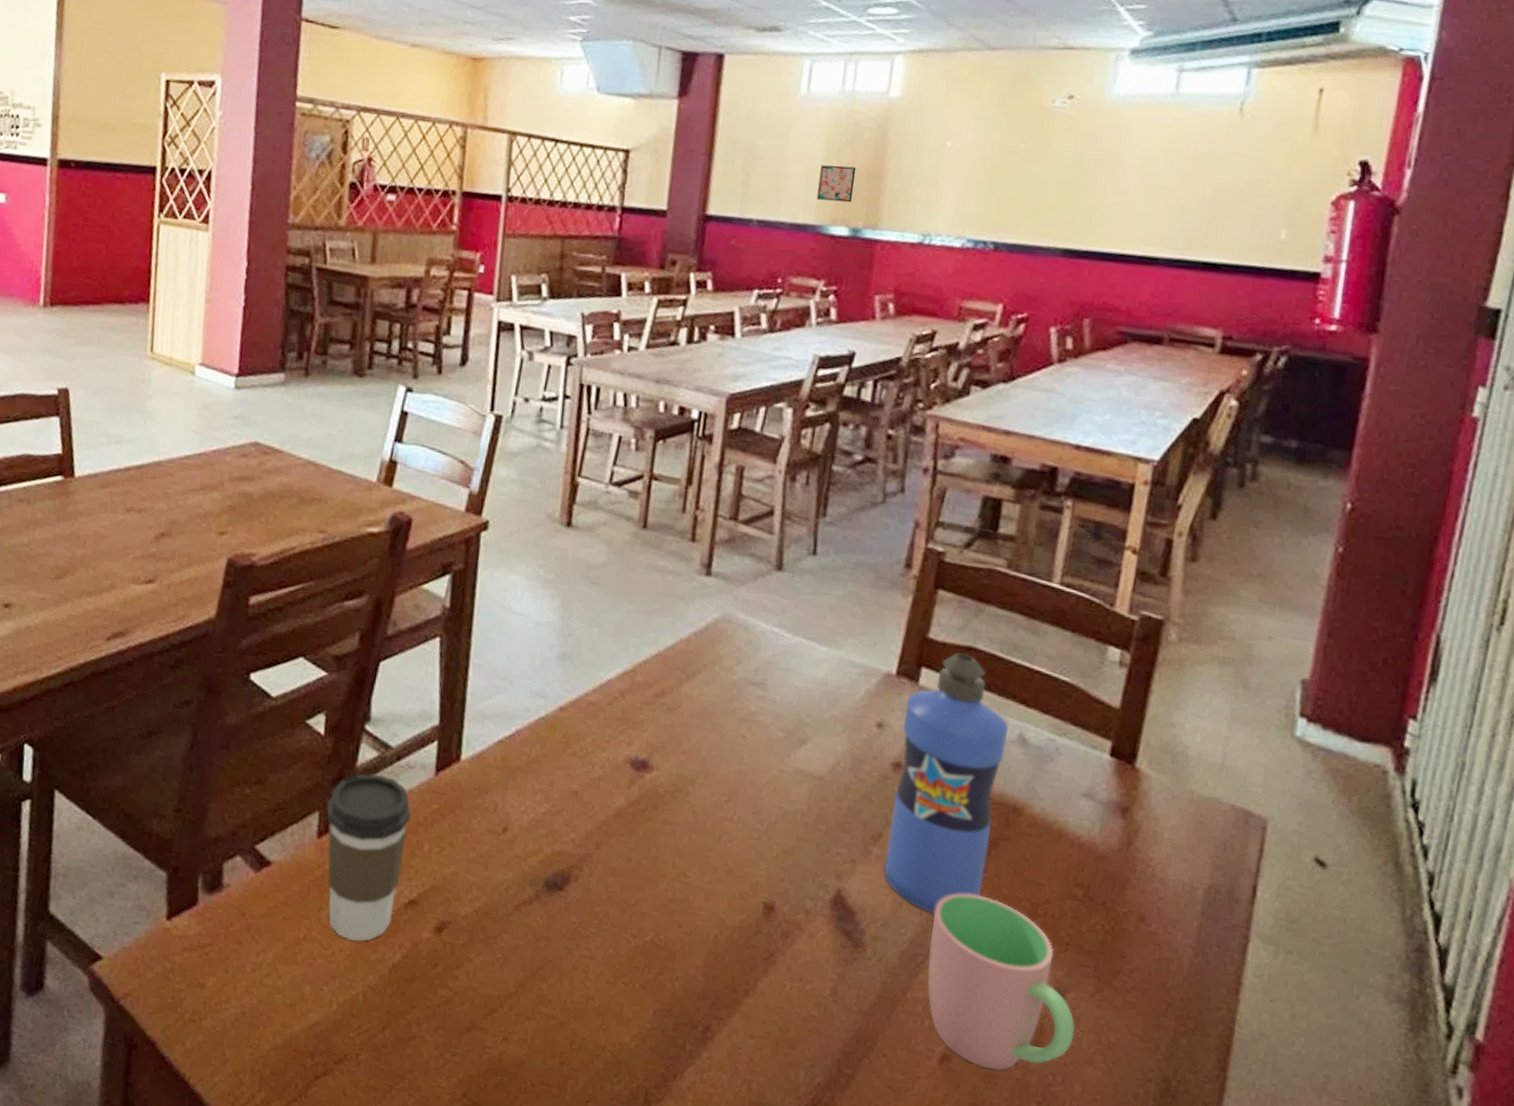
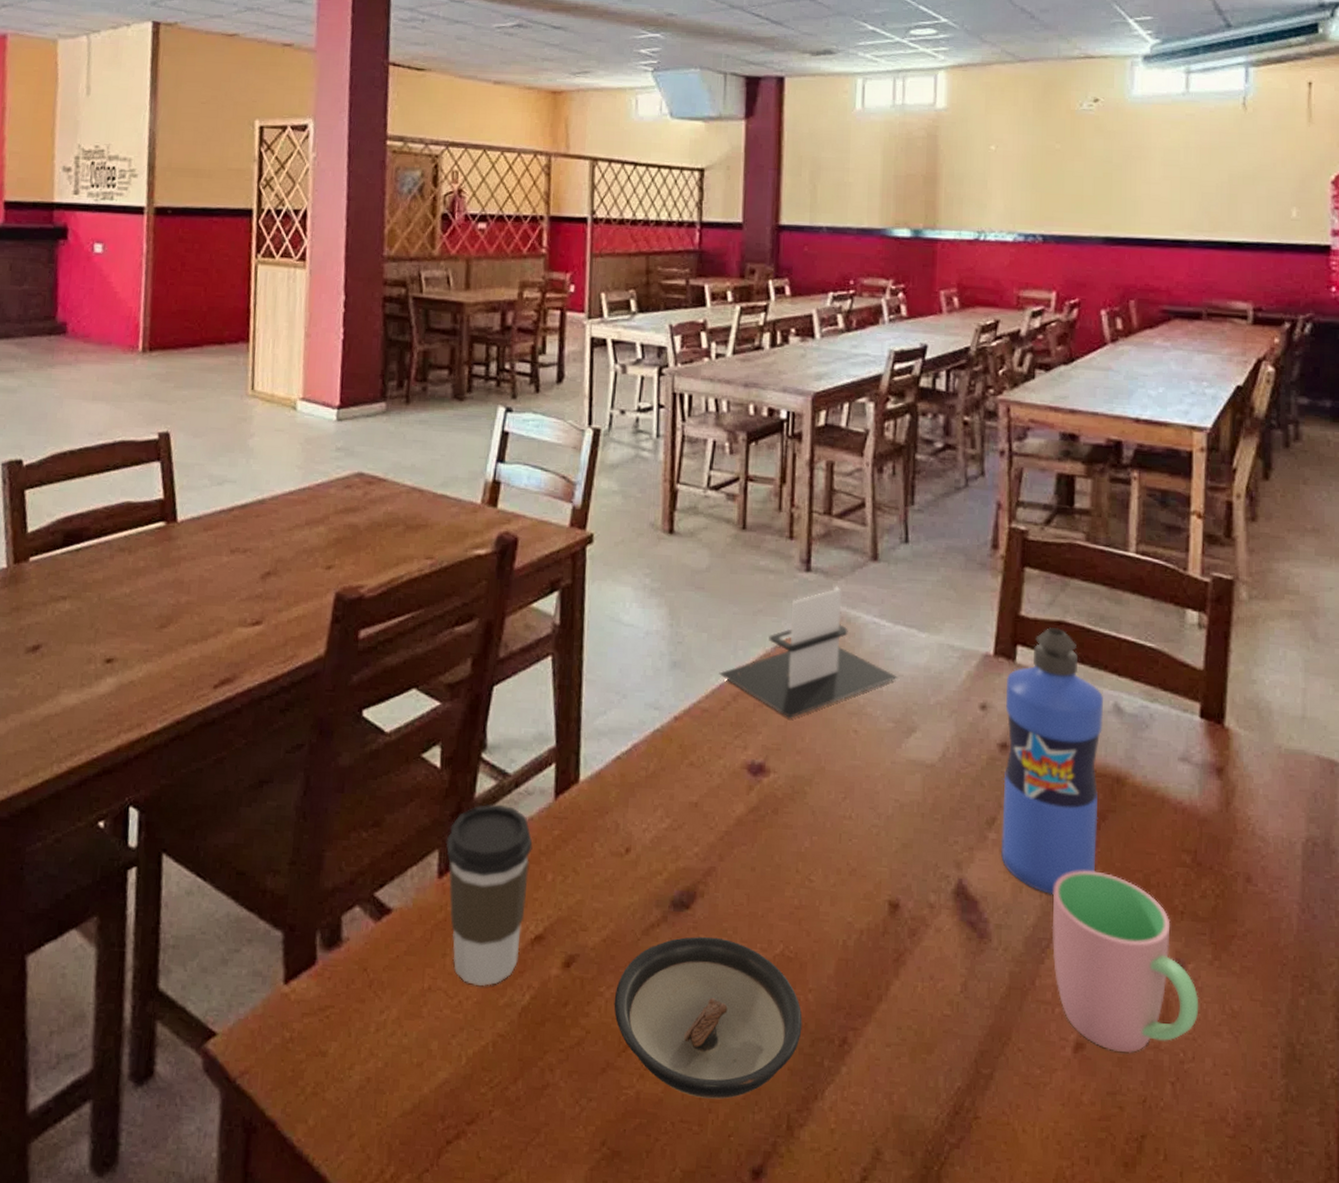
saucer: none [482,916,668,1069] -> present [614,936,803,1100]
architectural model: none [608,592,794,719] -> present [719,586,899,718]
wall art: present [817,165,857,203] -> none [879,172,913,206]

